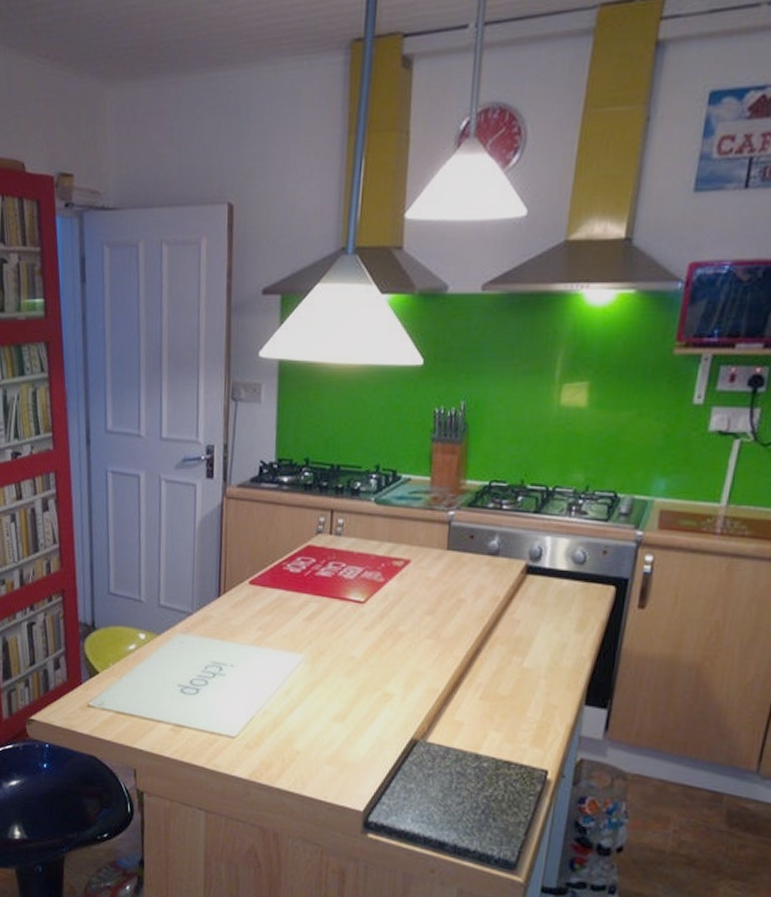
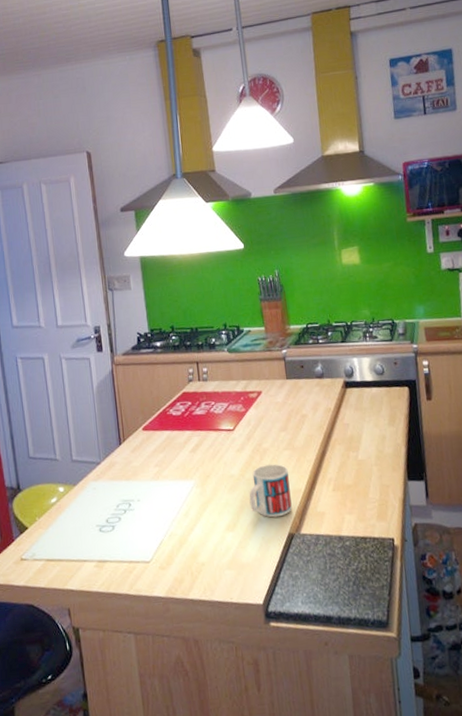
mug: none [368,652,426,717] -> present [249,464,292,518]

